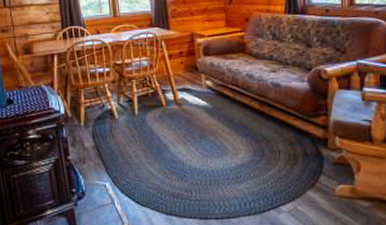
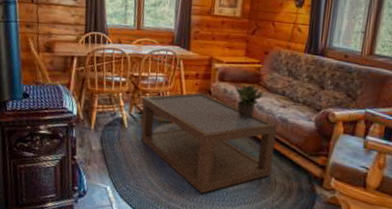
coffee table: none [129,70,273,175] -> present [140,92,277,194]
potted plant: none [221,53,253,89] -> present [235,83,266,118]

